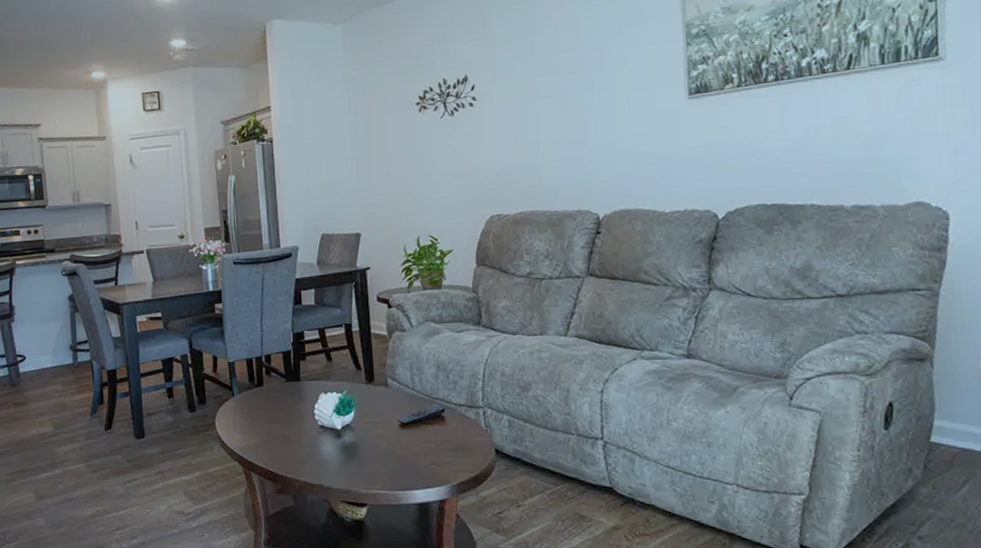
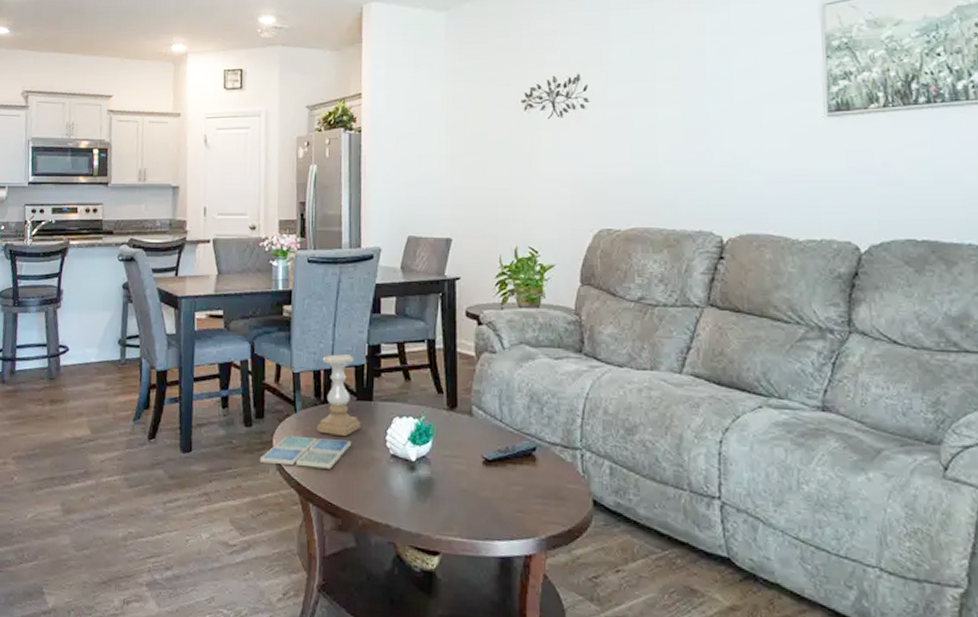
drink coaster: none [205,416,285,443] -> present [259,435,352,469]
candle holder: none [253,343,292,414] -> present [317,354,361,437]

